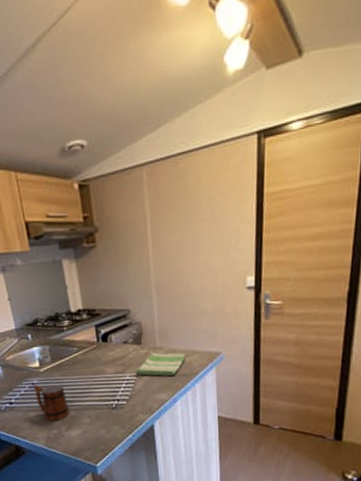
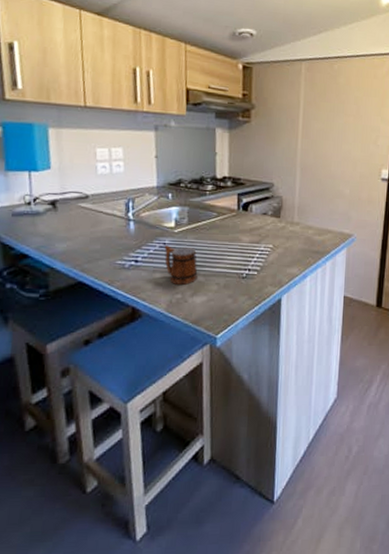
dish towel: present [135,352,186,376] -> none [270,227,321,251]

